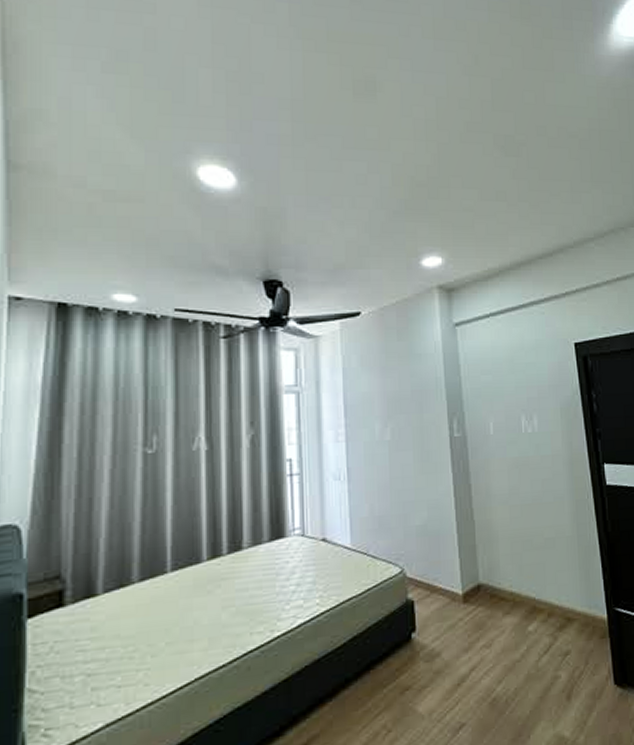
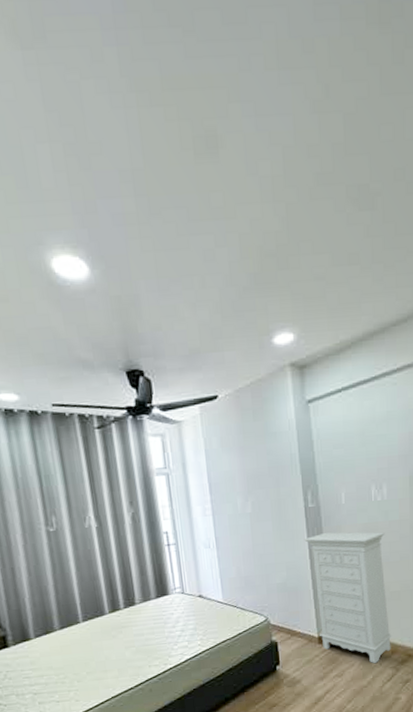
dresser: none [448,466,548,630] -> present [304,532,392,664]

